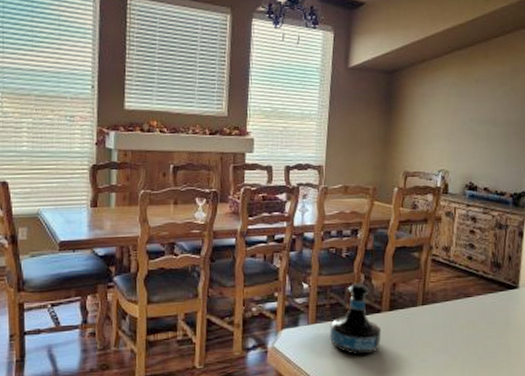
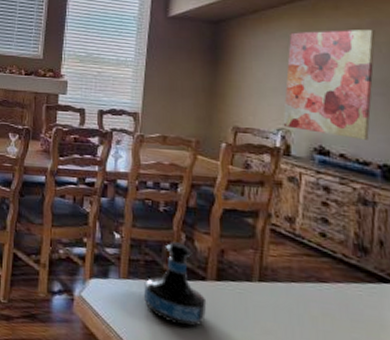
wall art: none [443,75,514,174] -> present [283,29,376,140]

